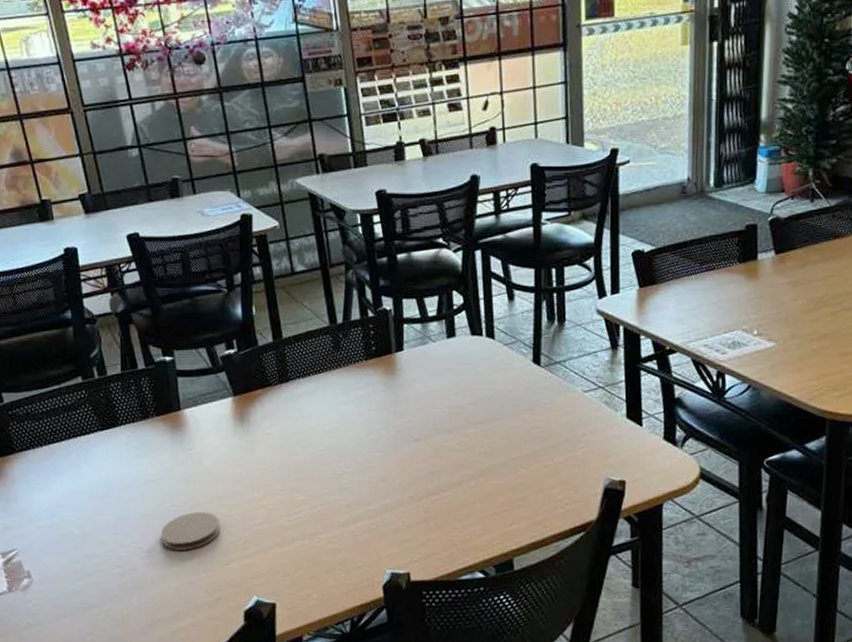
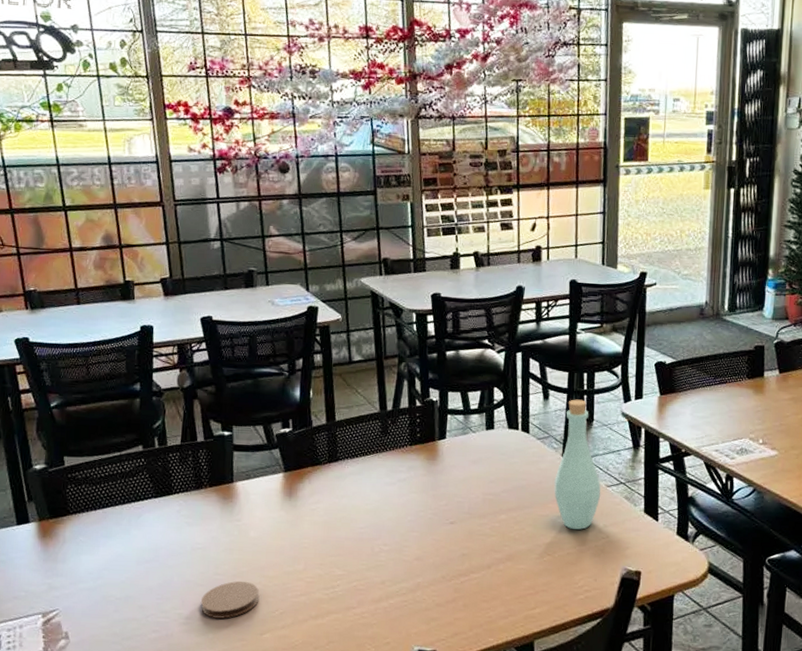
bottle: none [526,298,578,440] -> present [554,399,601,530]

